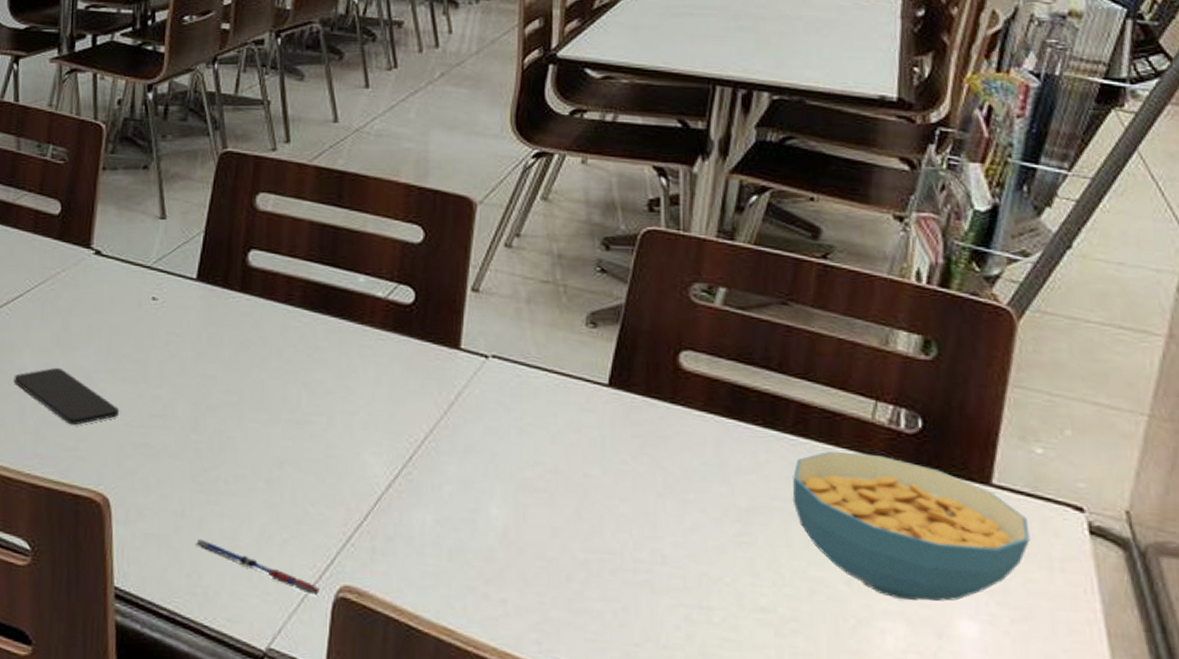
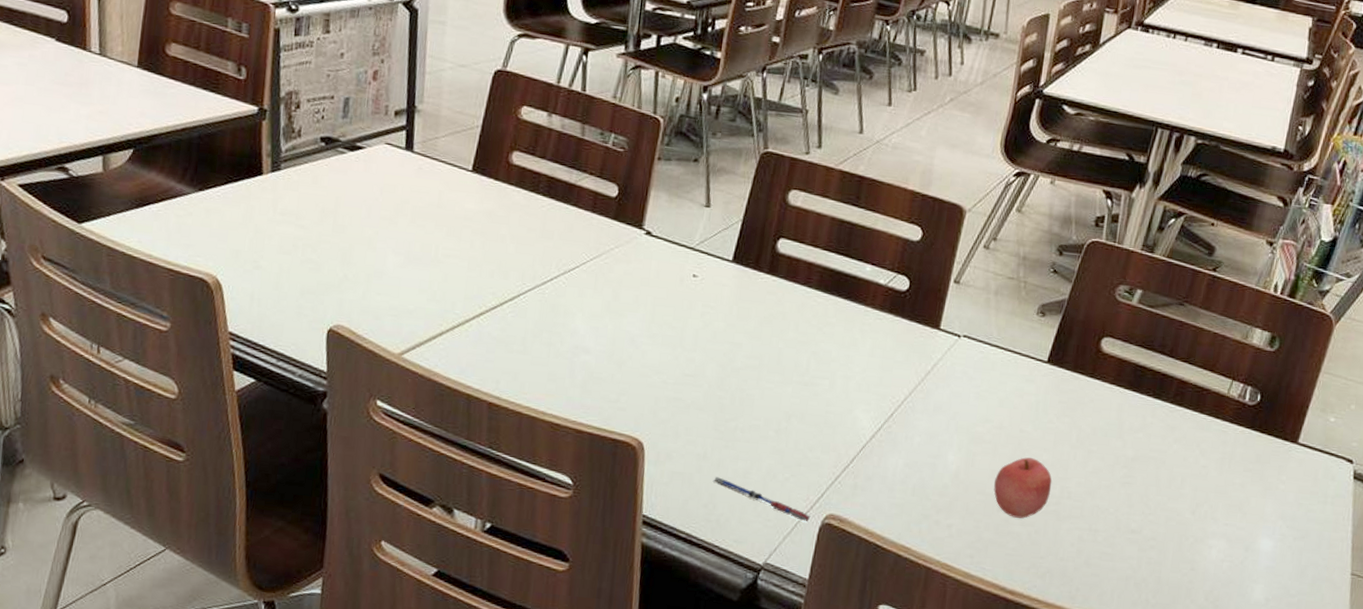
smartphone: present [14,367,119,426] -> none [566,331,657,381]
apple: none [558,510,638,591] -> present [994,457,1052,519]
cereal bowl: present [792,452,1030,602] -> none [1164,417,1317,526]

